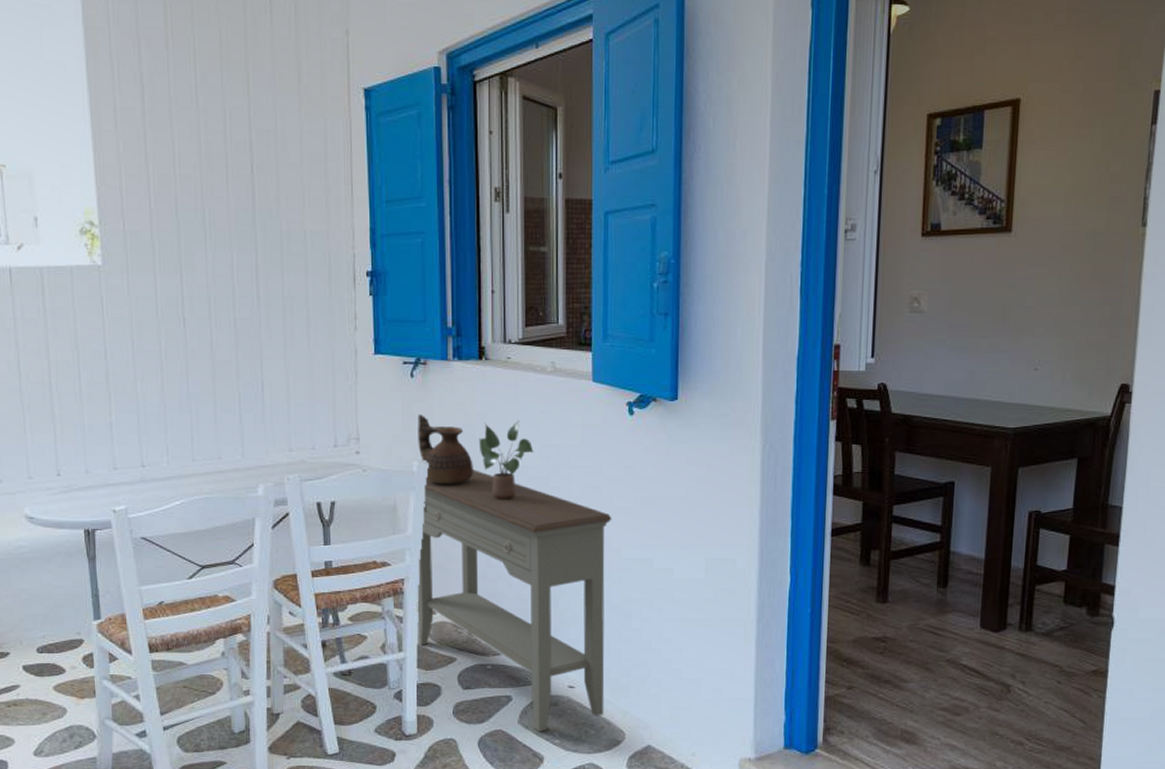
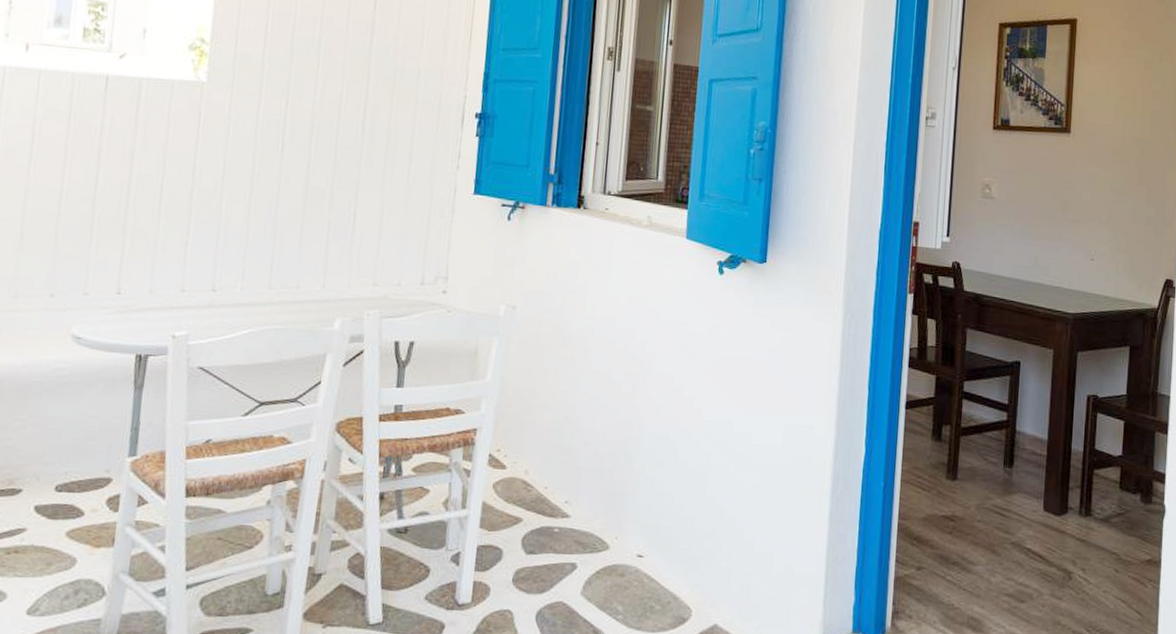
console table: present [417,470,612,732] -> none [483,318,695,606]
ceramic jug: present [418,415,473,485] -> none [507,258,561,332]
potted plant: present [479,420,534,499] -> none [568,271,623,351]

